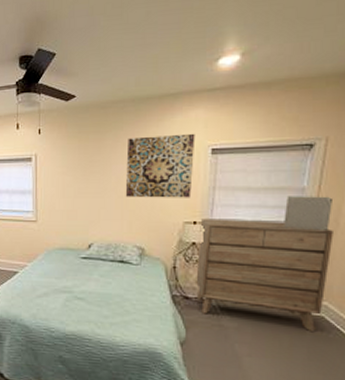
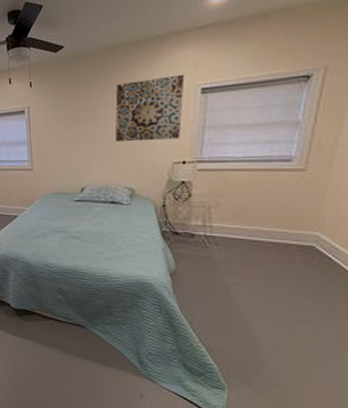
dresser: present [196,218,334,333] -> none [185,156,328,262]
decorative cube: present [284,196,332,232] -> none [276,128,329,164]

